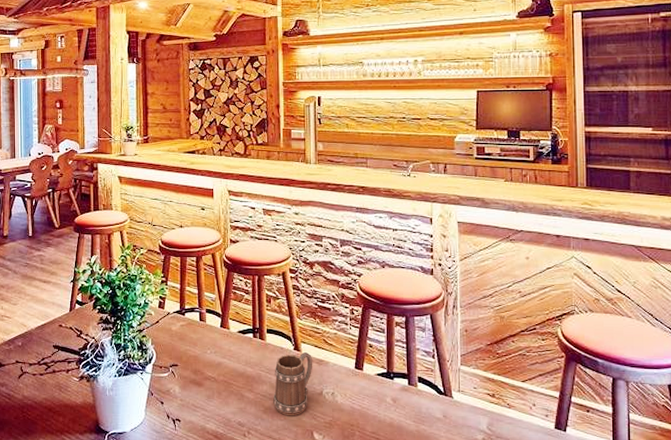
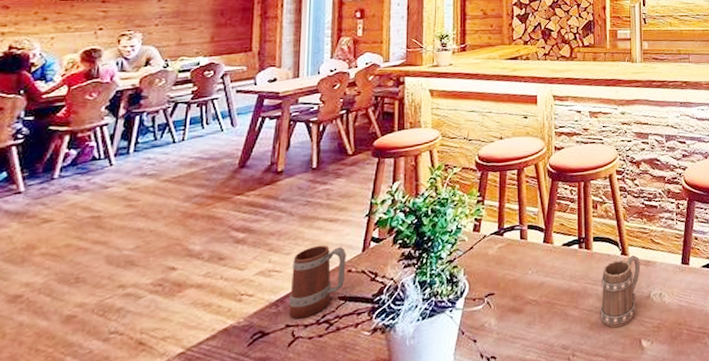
beer mug: none [18,301,58,358] -> present [289,244,347,319]

